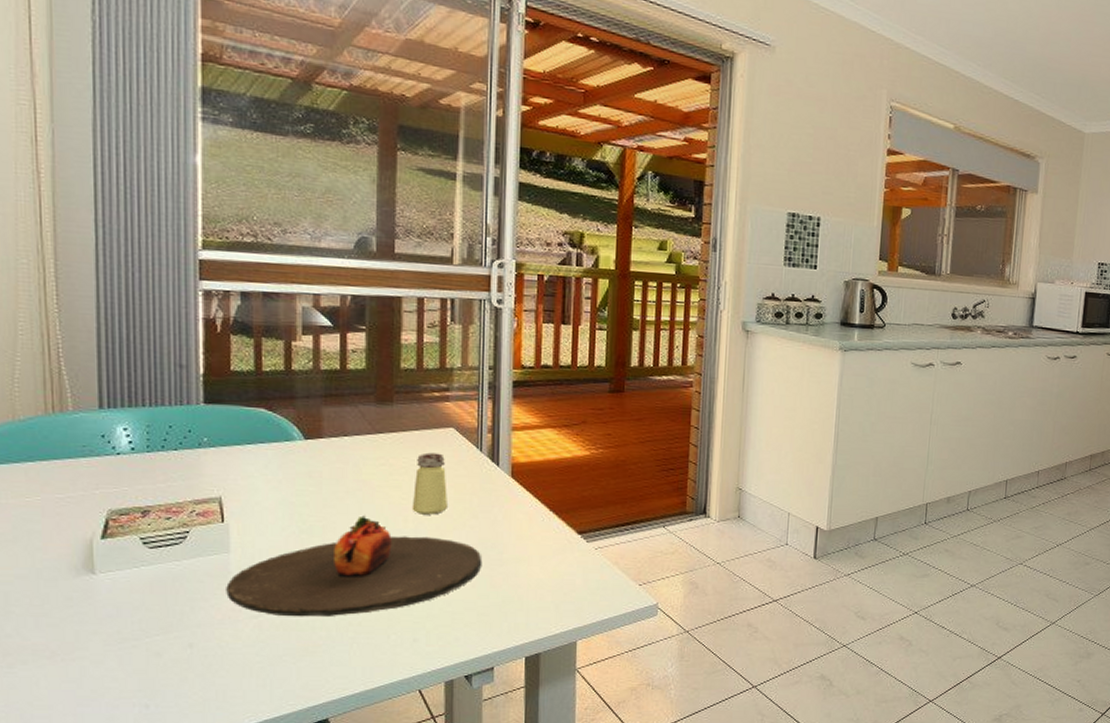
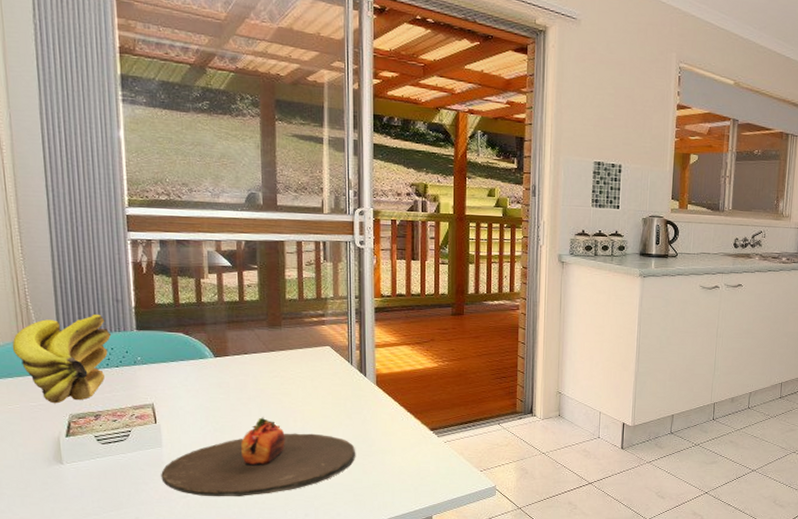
banana: none [36,382,171,496] -> present [12,313,112,404]
saltshaker: present [412,452,447,515] -> none [299,366,327,416]

